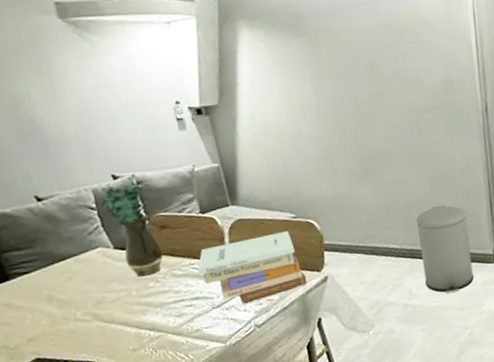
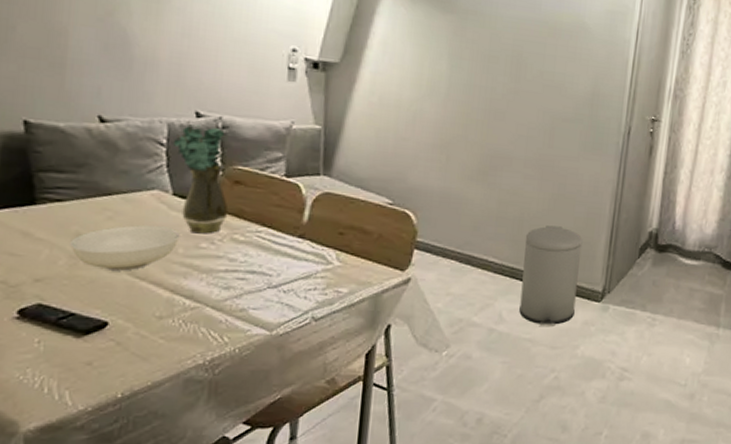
bowl: none [45,276,130,321] -> present [70,225,180,271]
books: present [197,231,308,303] -> none [262,216,387,289]

